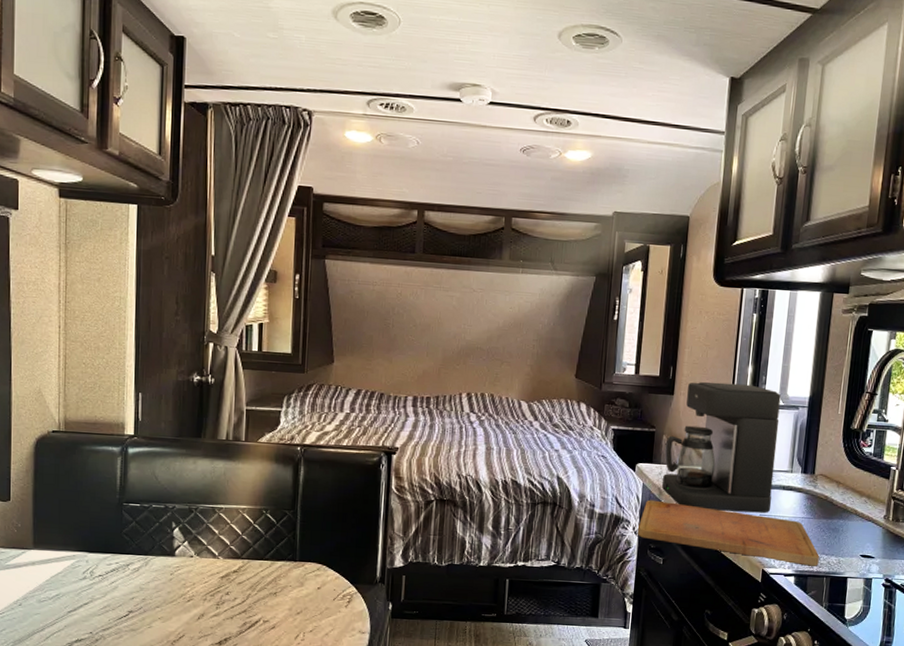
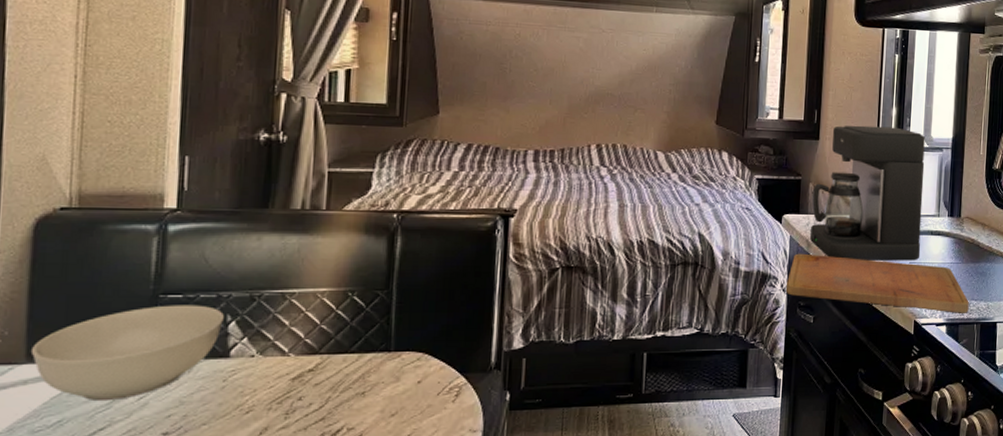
bowl: none [36,511,171,582] -> present [30,305,225,400]

